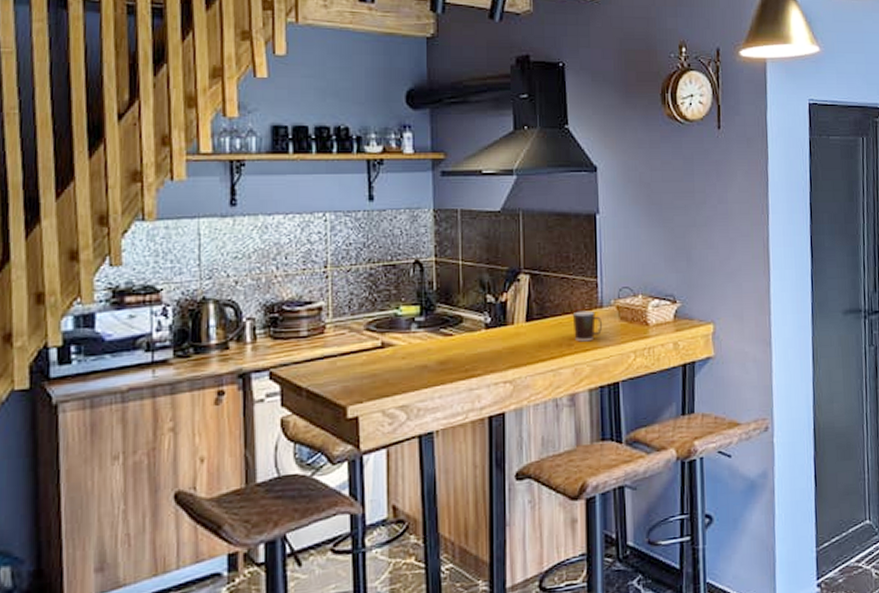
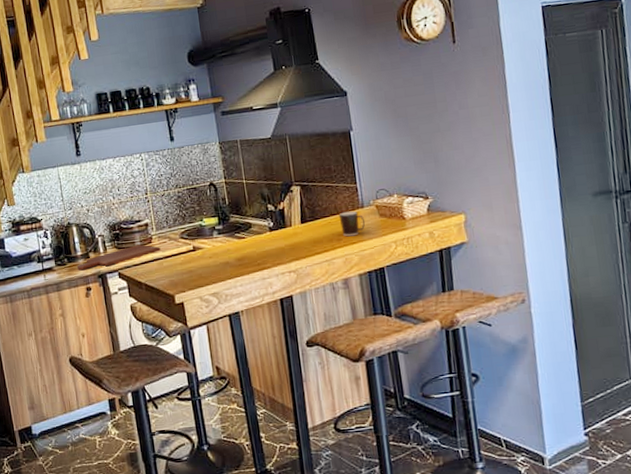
cutting board: none [206,334,335,367] -> present [76,244,161,271]

